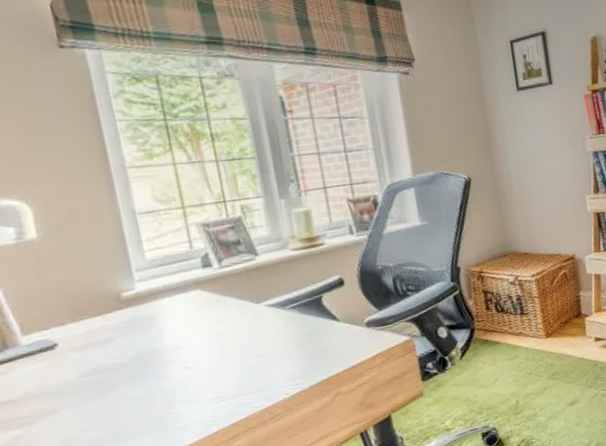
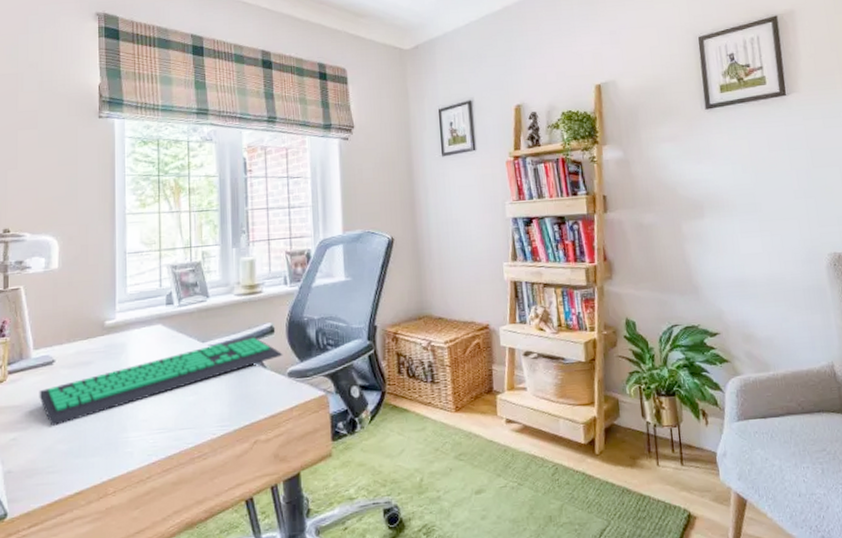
computer keyboard: none [42,289,358,415] -> present [39,335,283,426]

